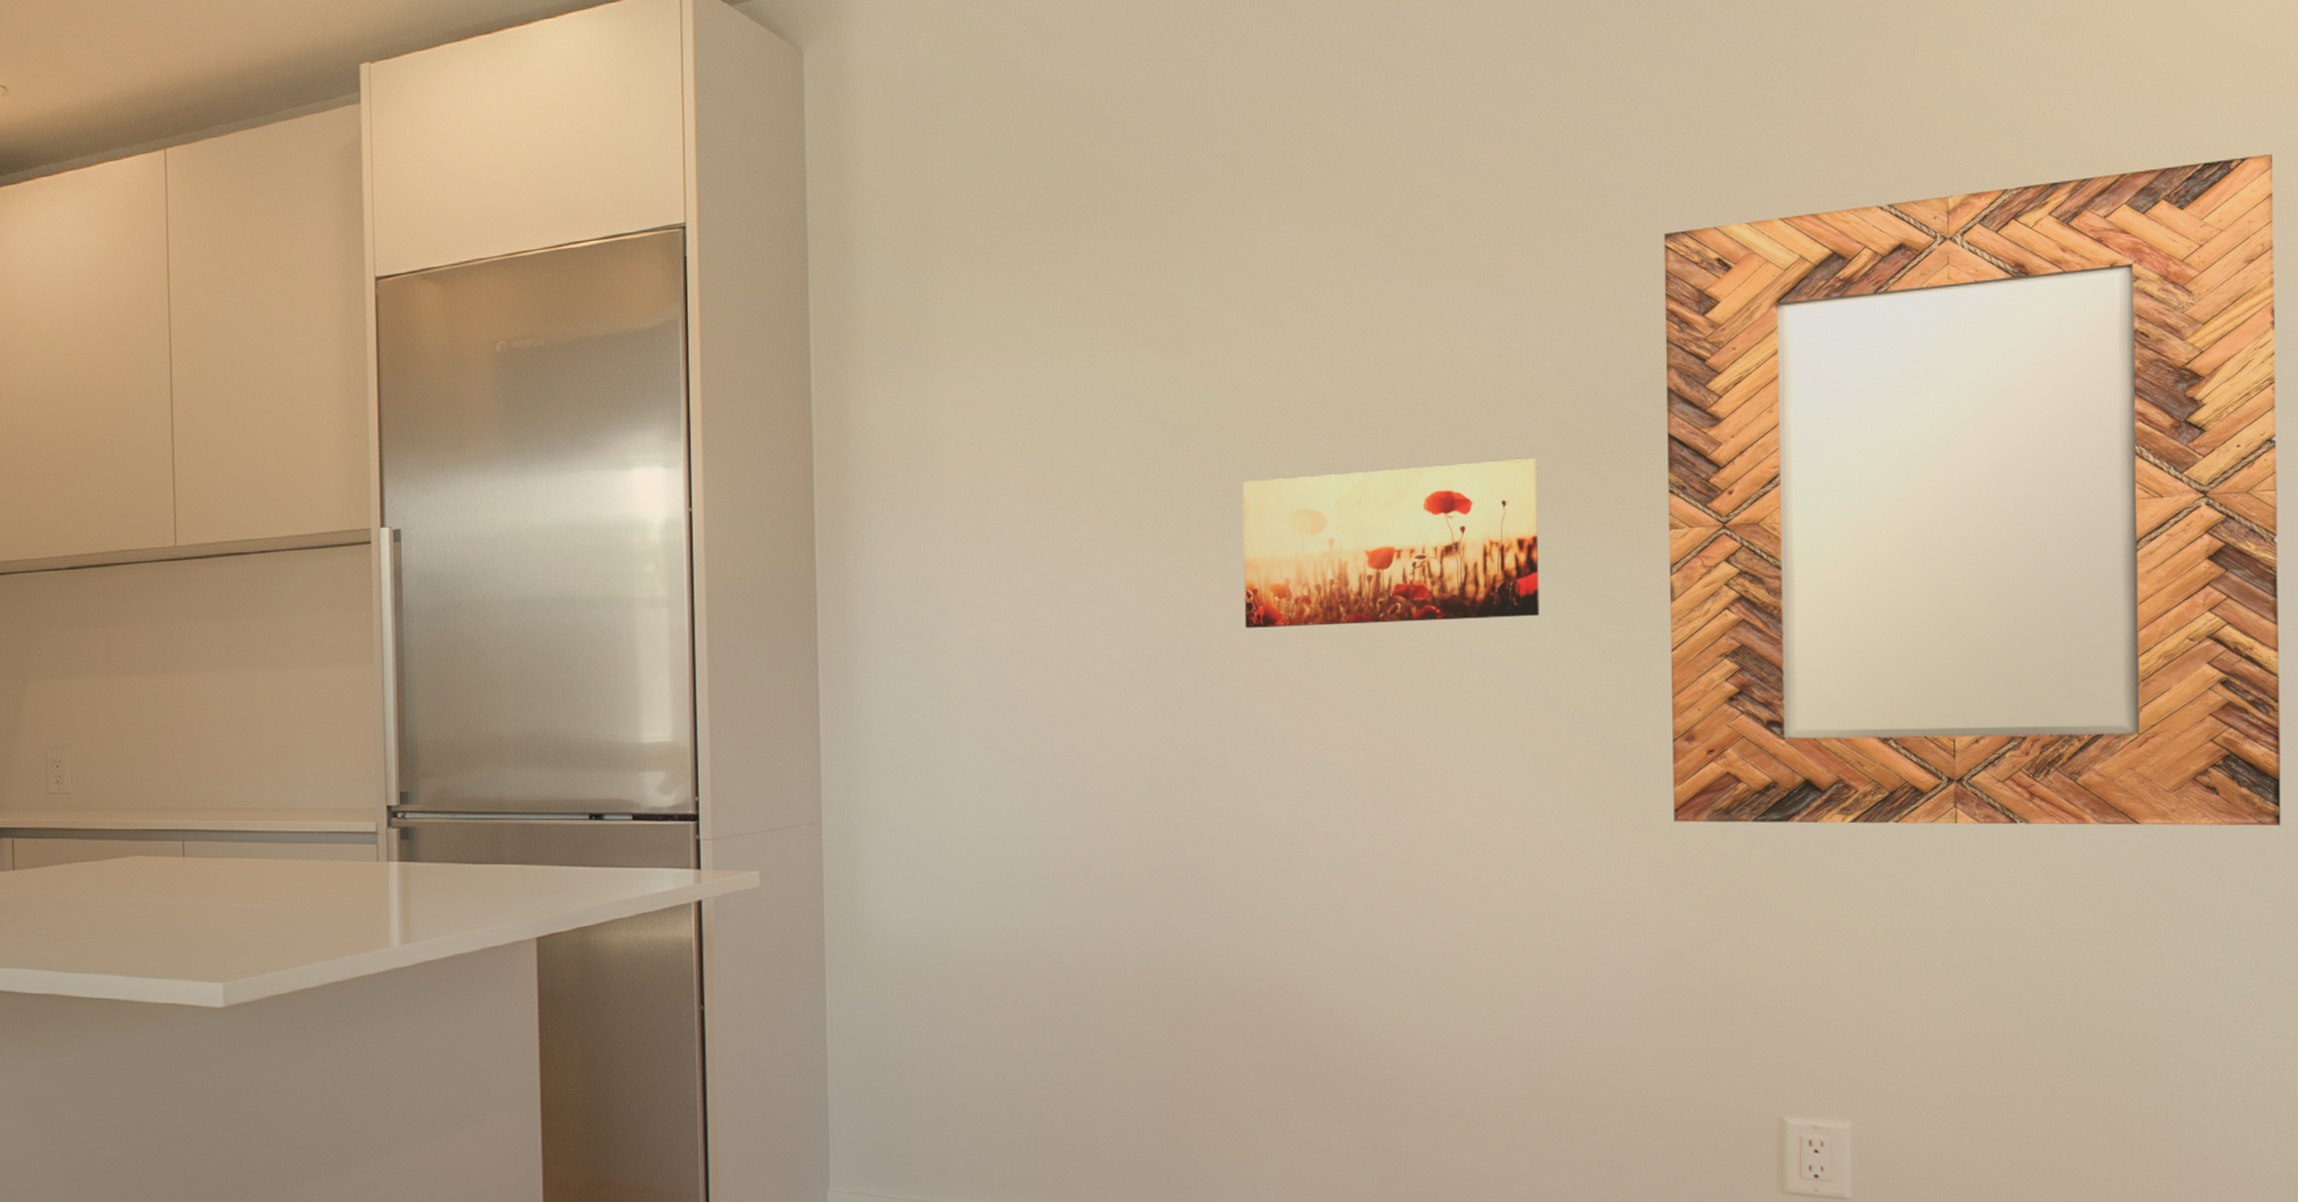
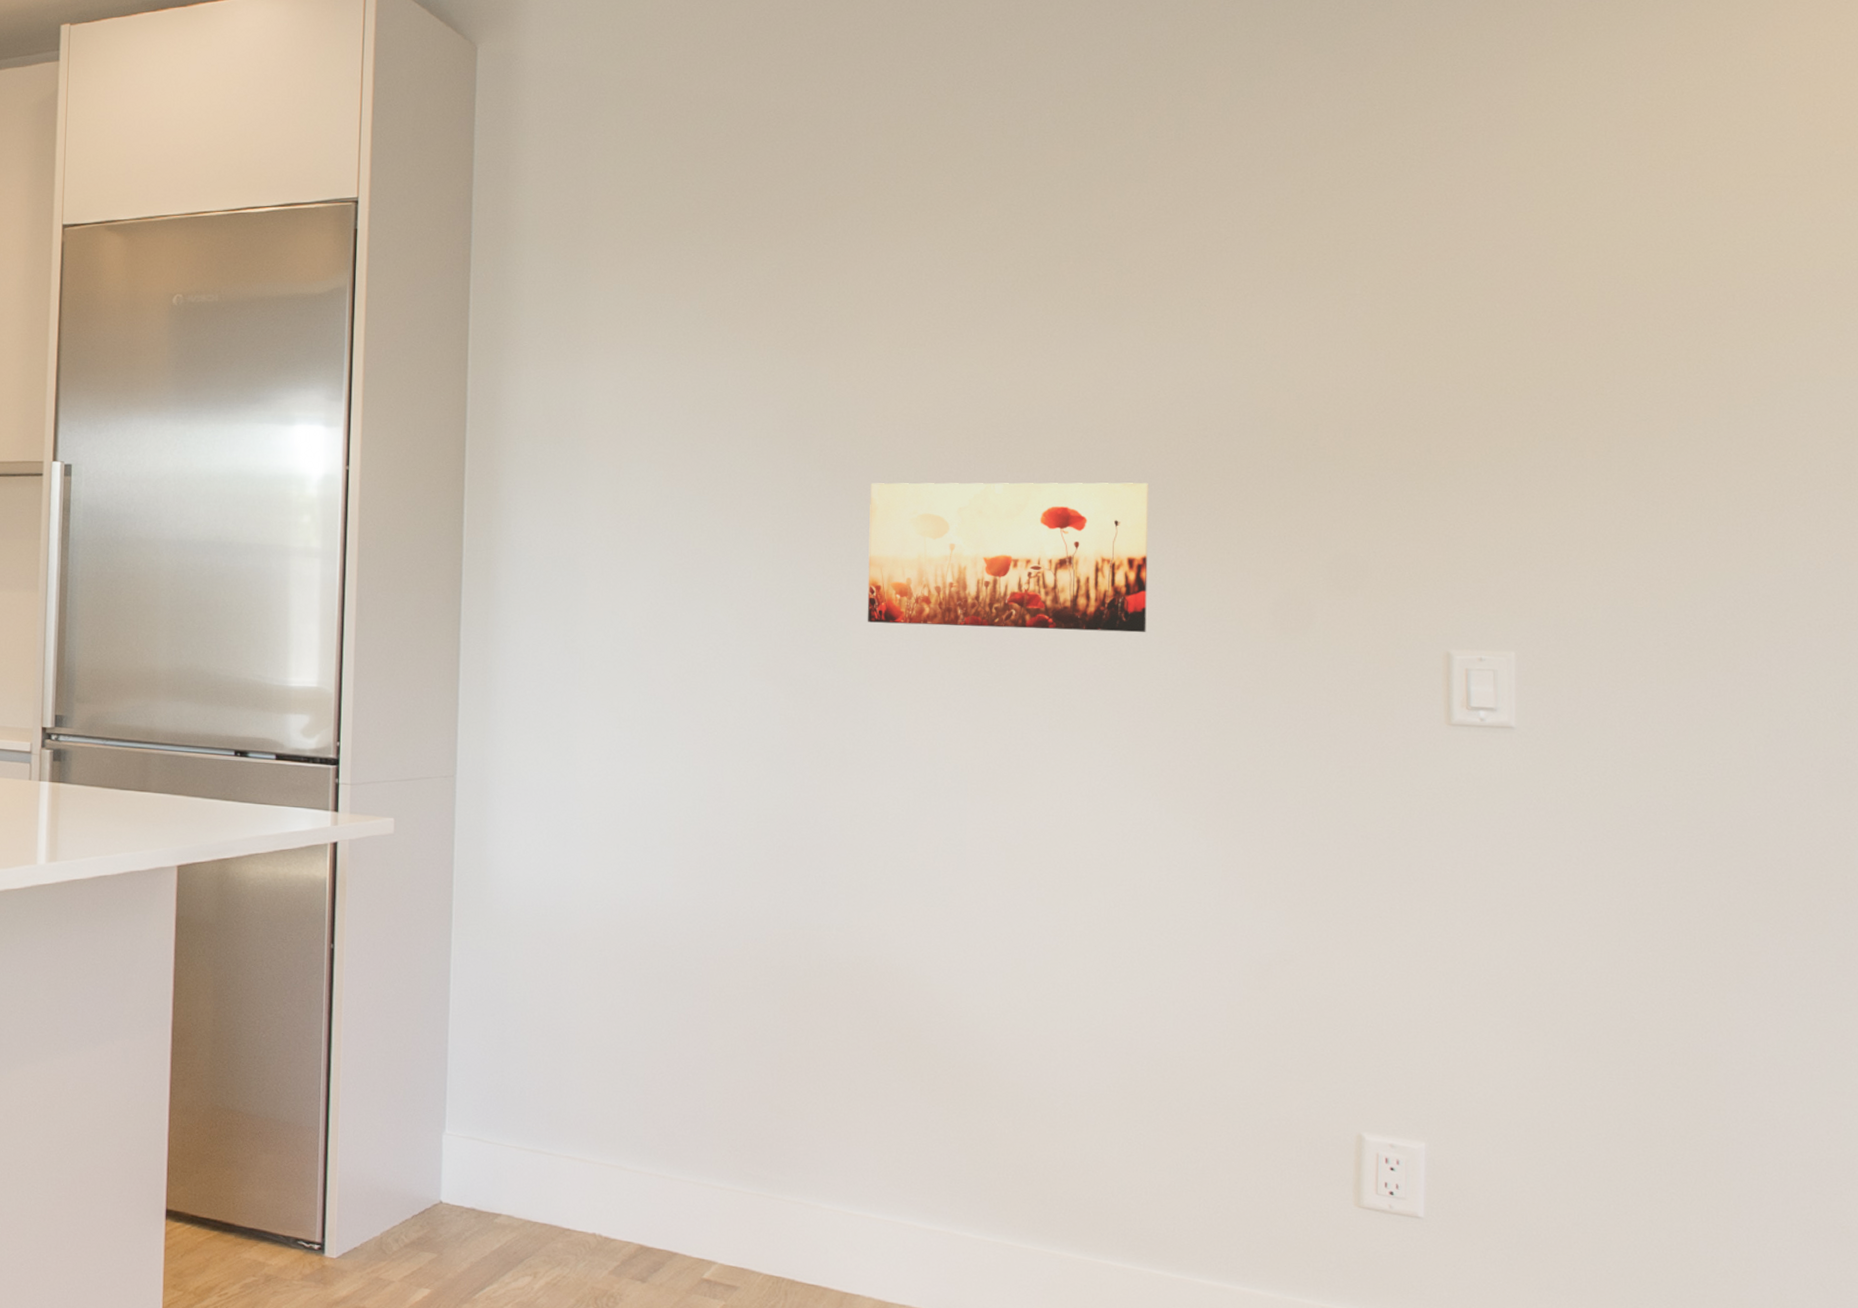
home mirror: present [1664,153,2281,826] -> none [1266,252,1846,889]

